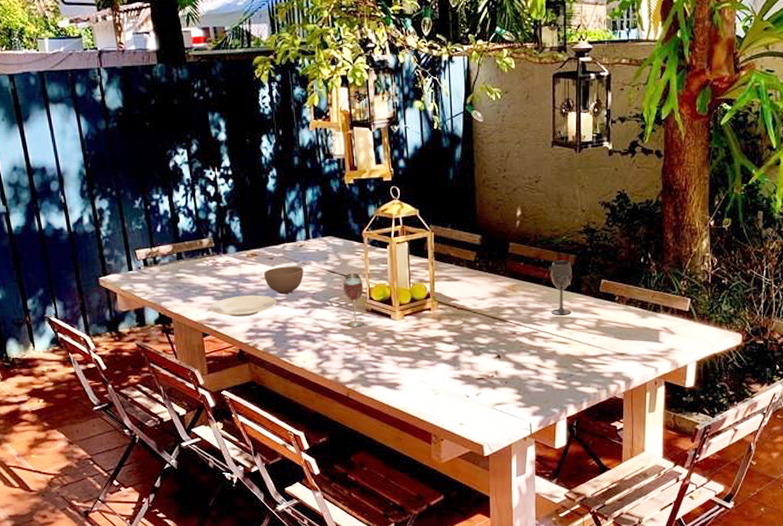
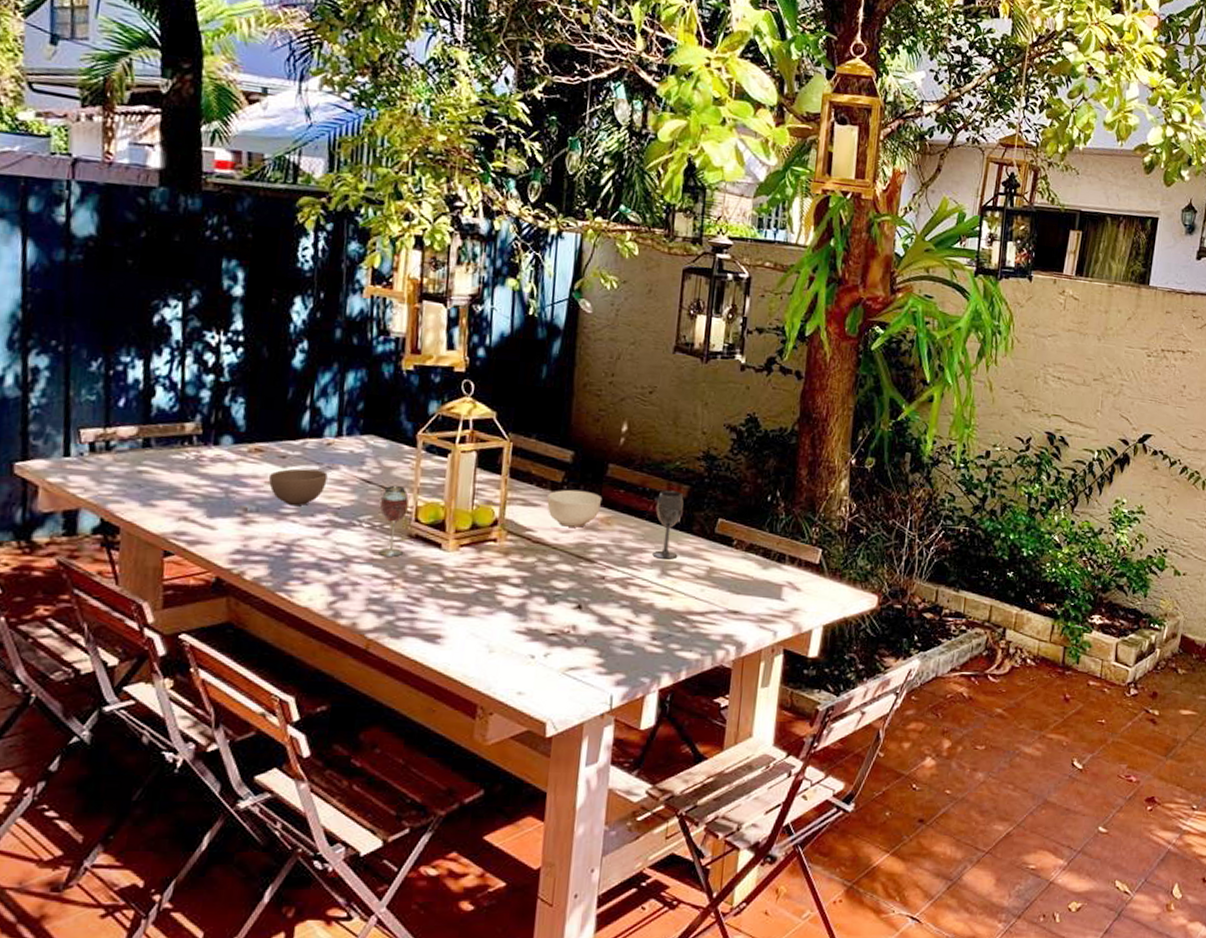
plate: present [209,296,278,317] -> none [180,503,284,533]
bowl: none [464,265,507,295] -> present [546,489,603,528]

